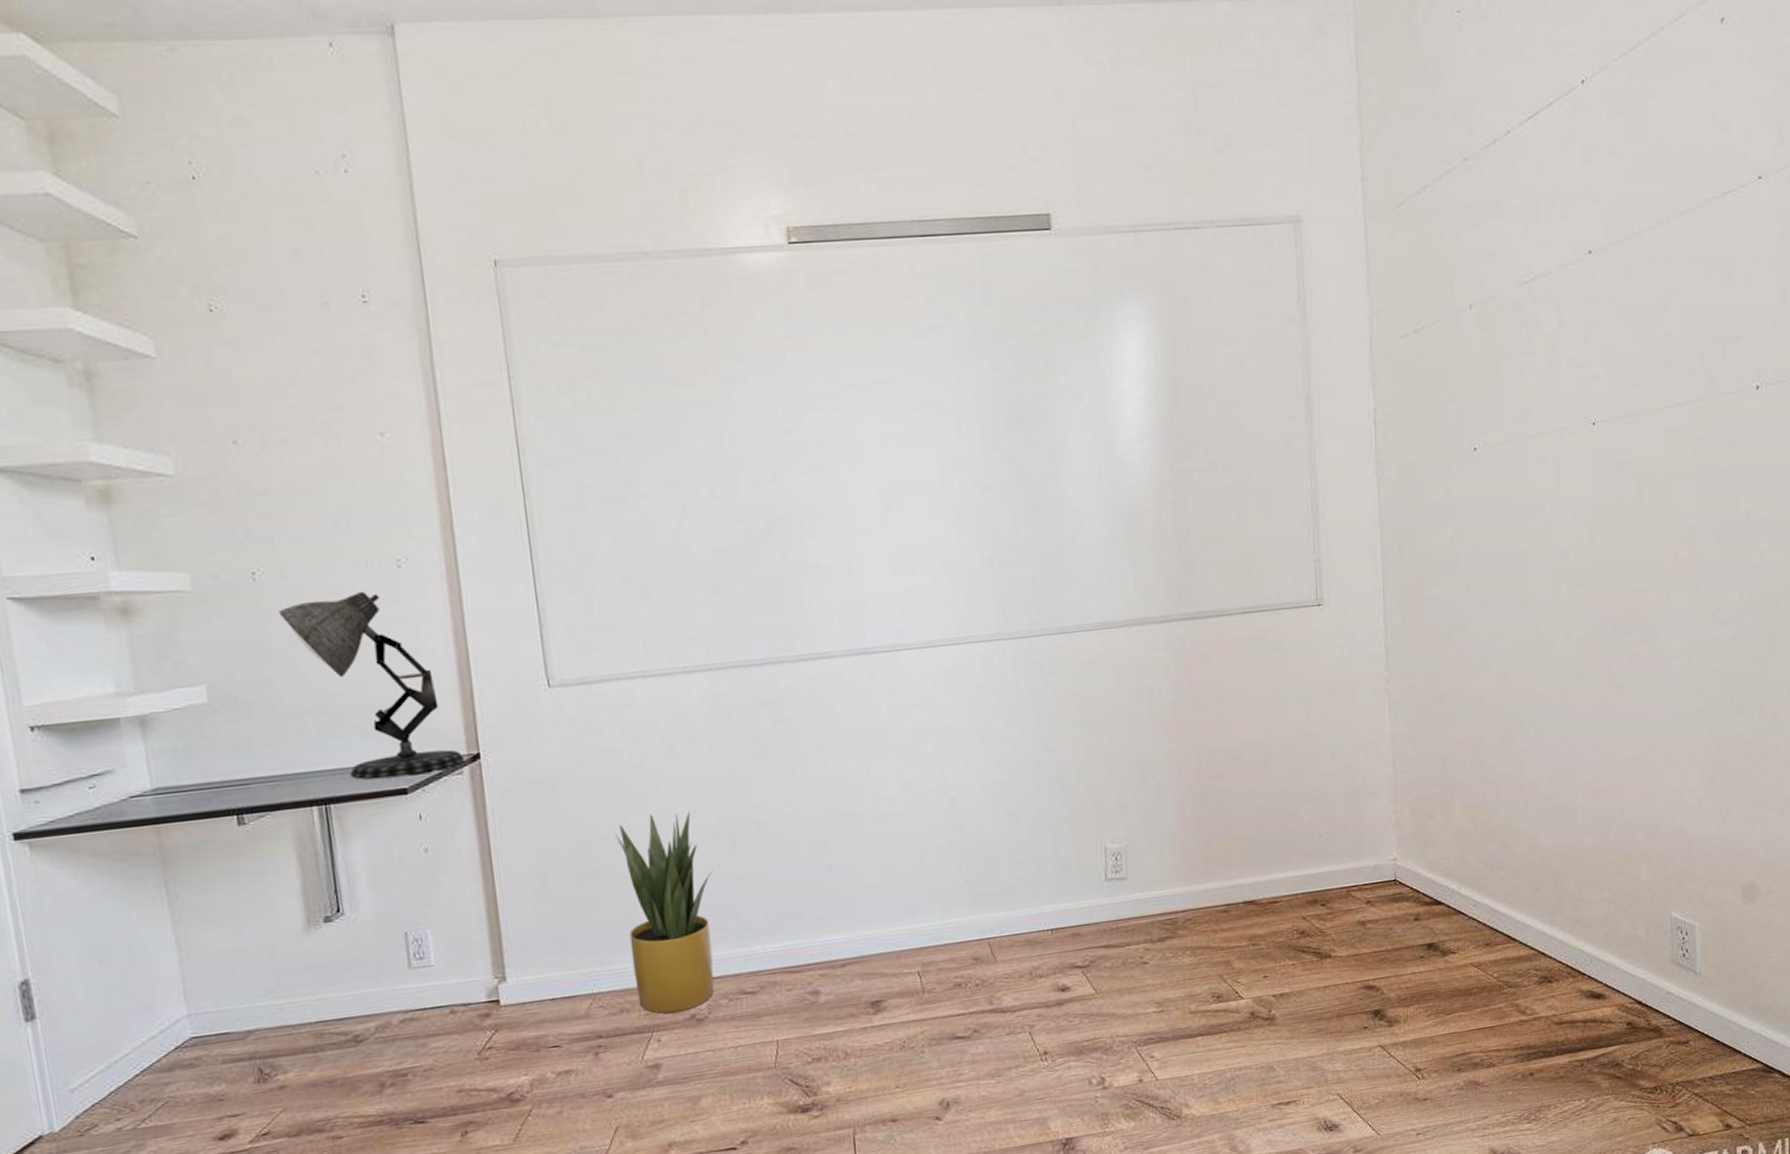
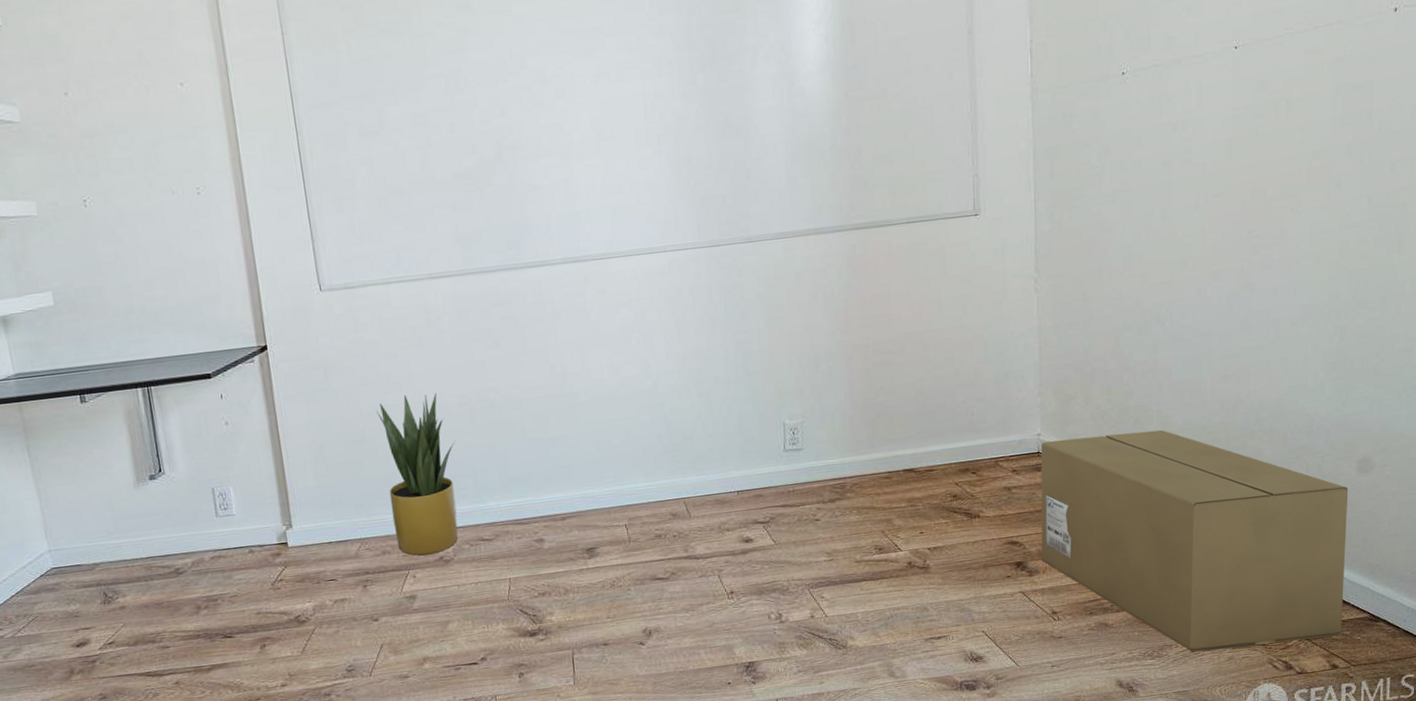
desk lamp: present [278,591,465,780] -> none [105,214,255,367]
box: none [1397,853,1735,1114] -> present [1040,429,1349,653]

